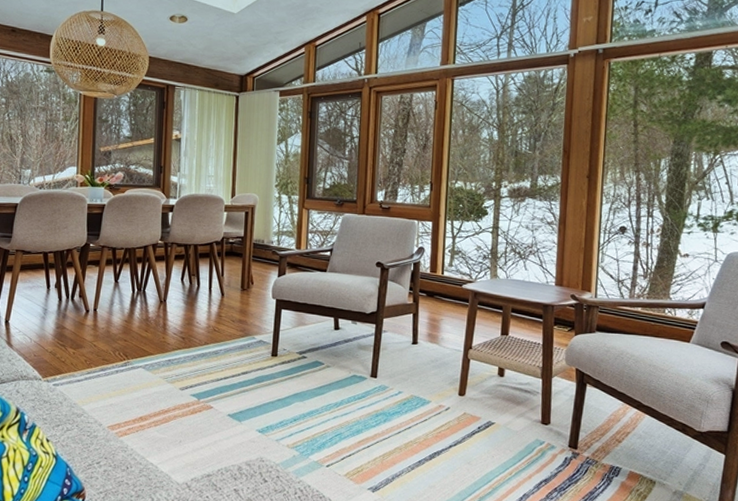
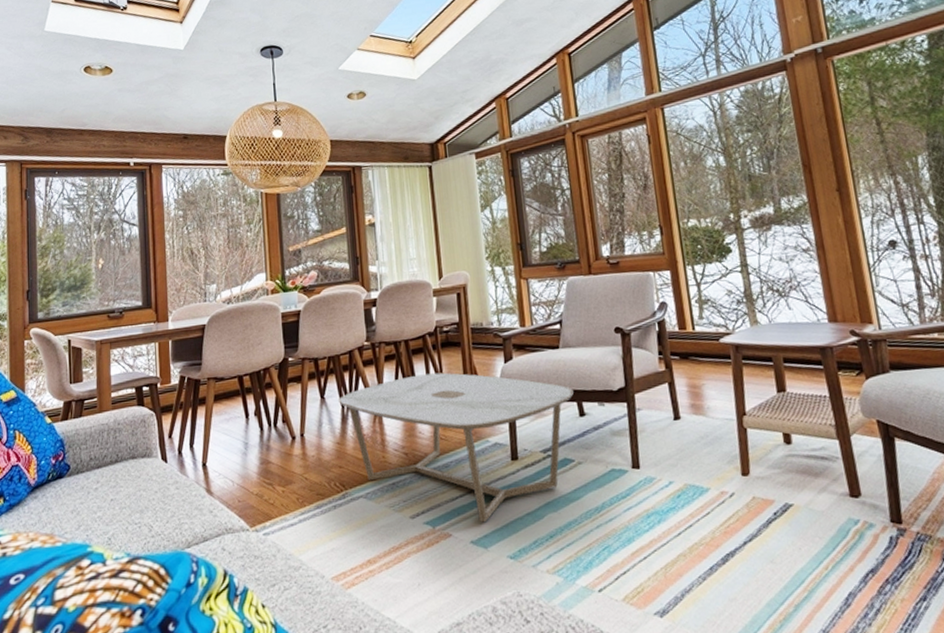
coffee table: none [130,275,333,402] -> present [338,372,574,523]

